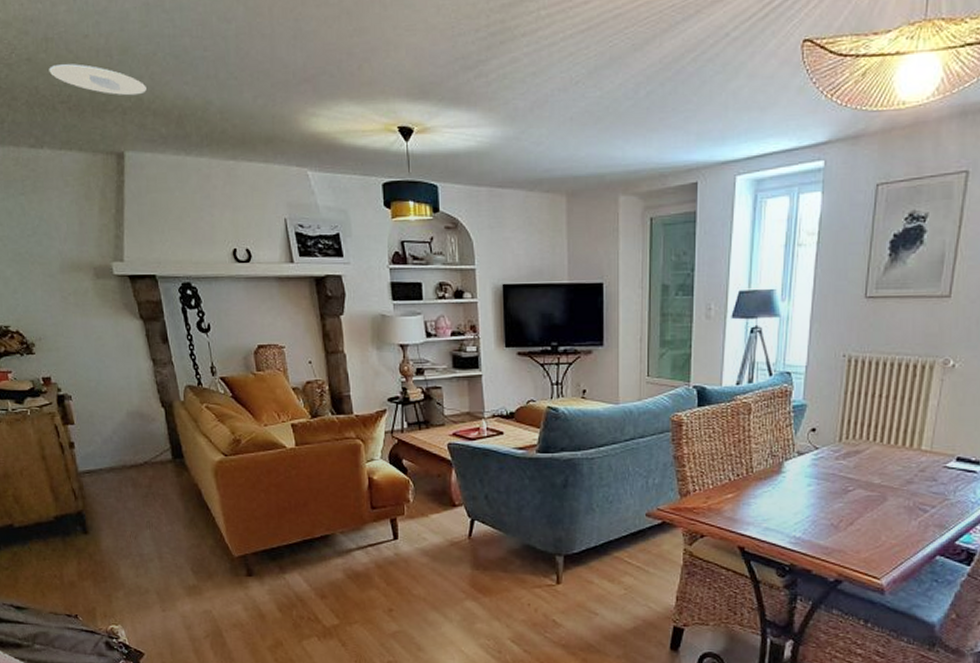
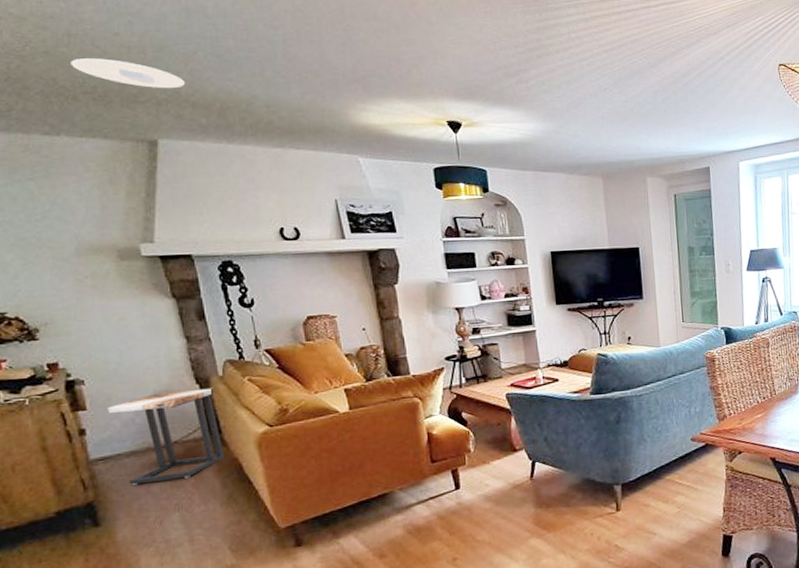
side table: none [91,412,187,499] -> present [107,387,225,485]

